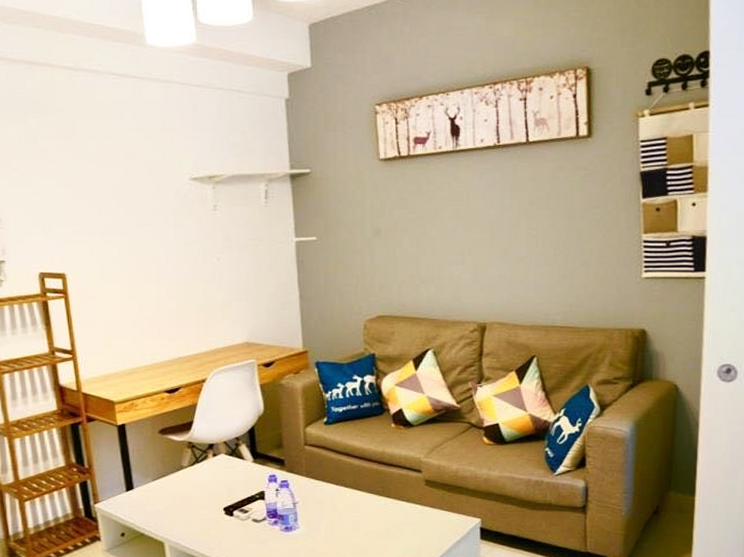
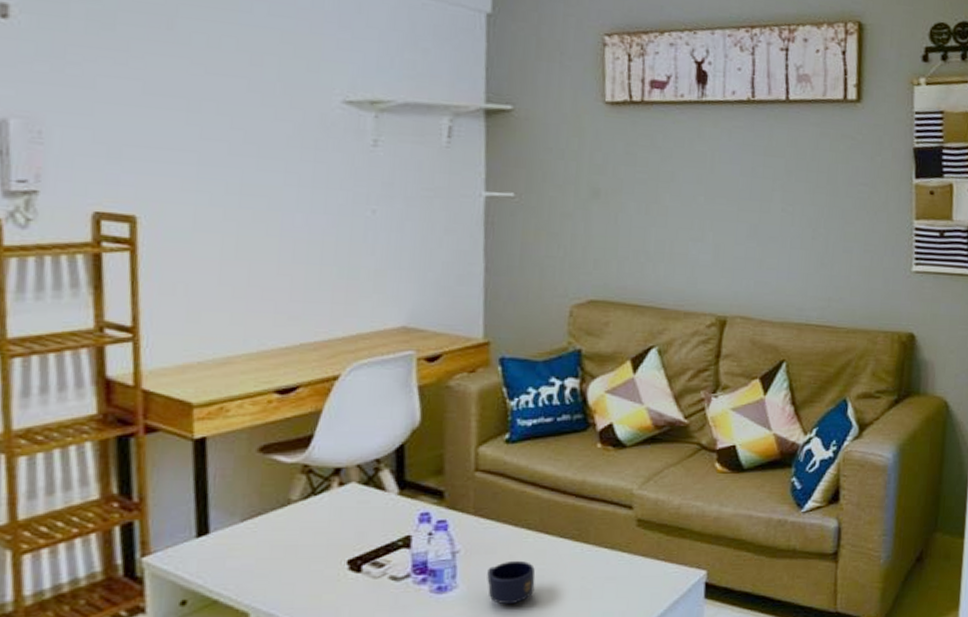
mug: none [319,509,353,541] -> present [487,560,536,605]

